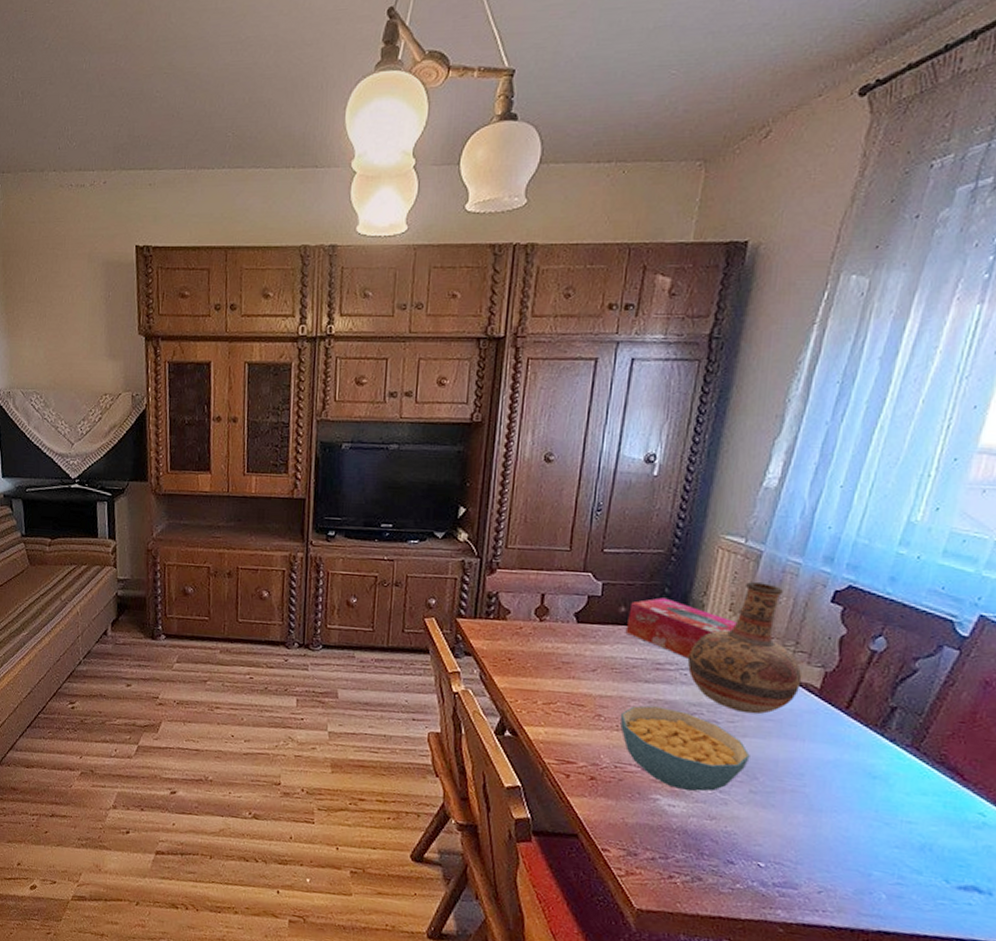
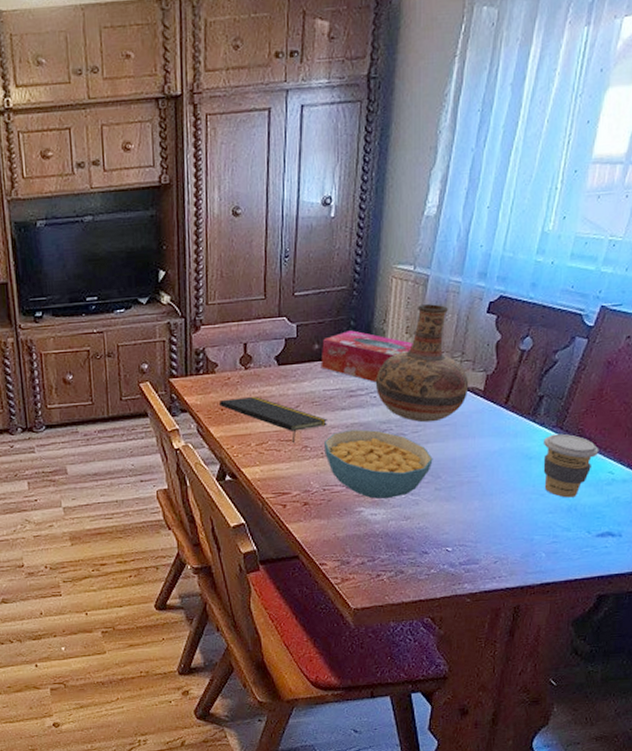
notepad: none [507,649,627,710] -> present [220,396,327,444]
coffee cup: none [890,754,967,835] -> present [543,433,599,498]

